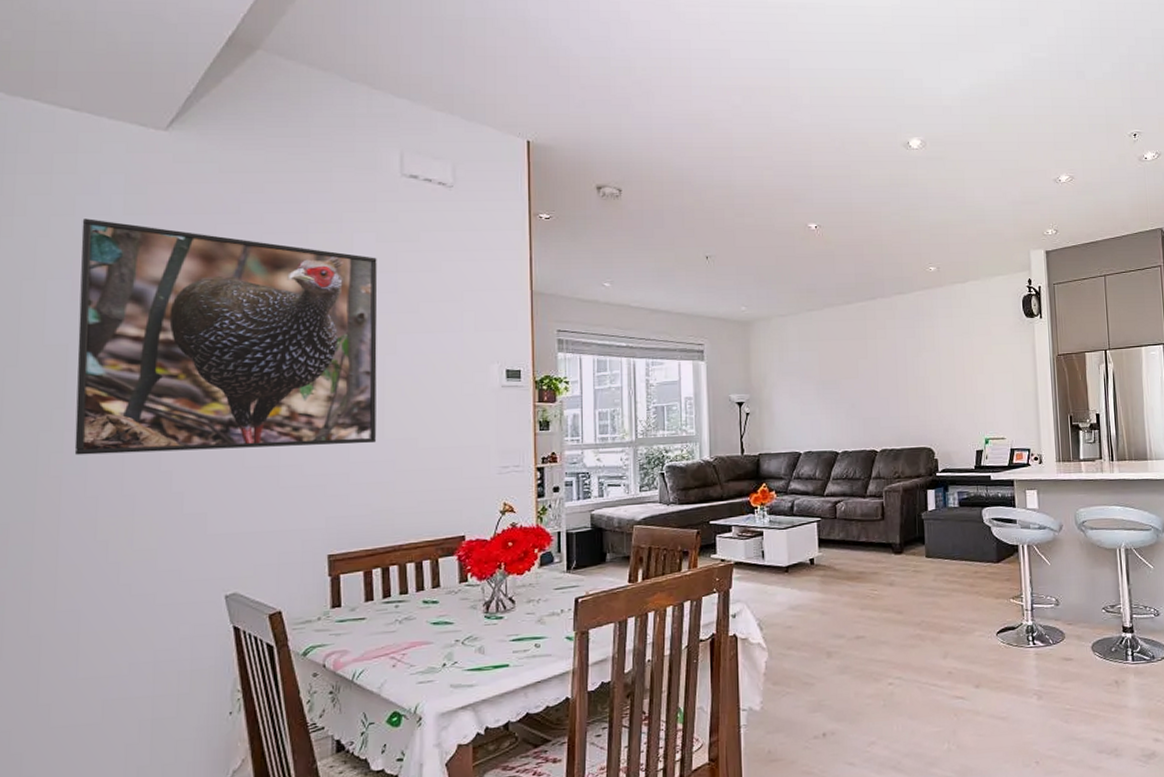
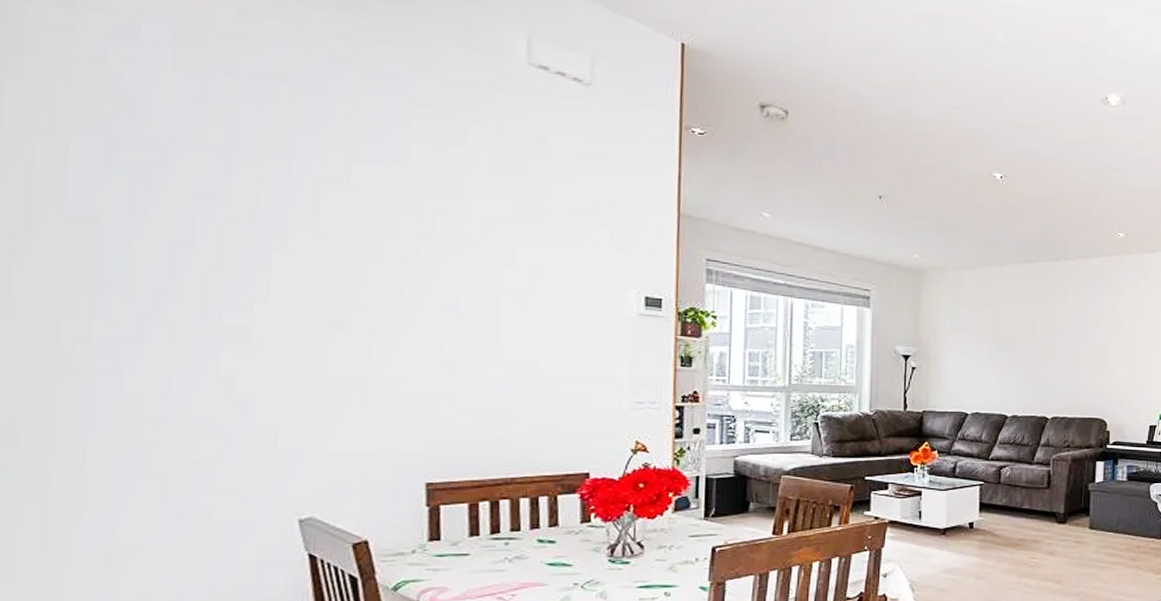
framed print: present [74,218,378,455] -> none [106,68,495,364]

